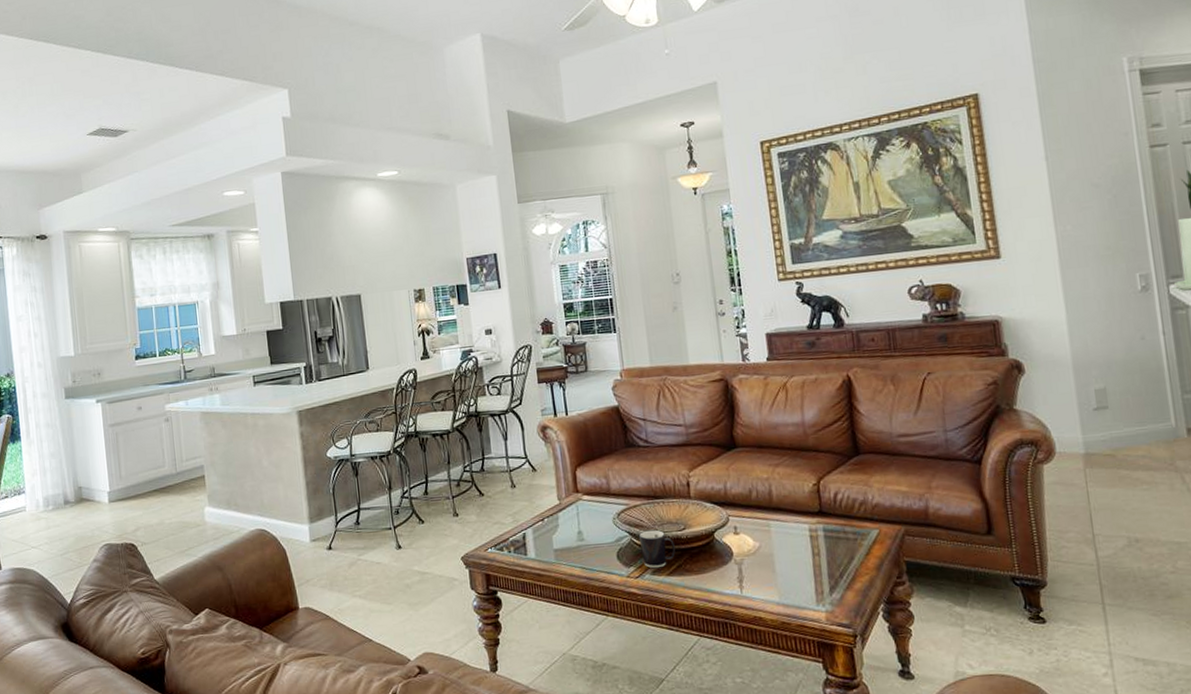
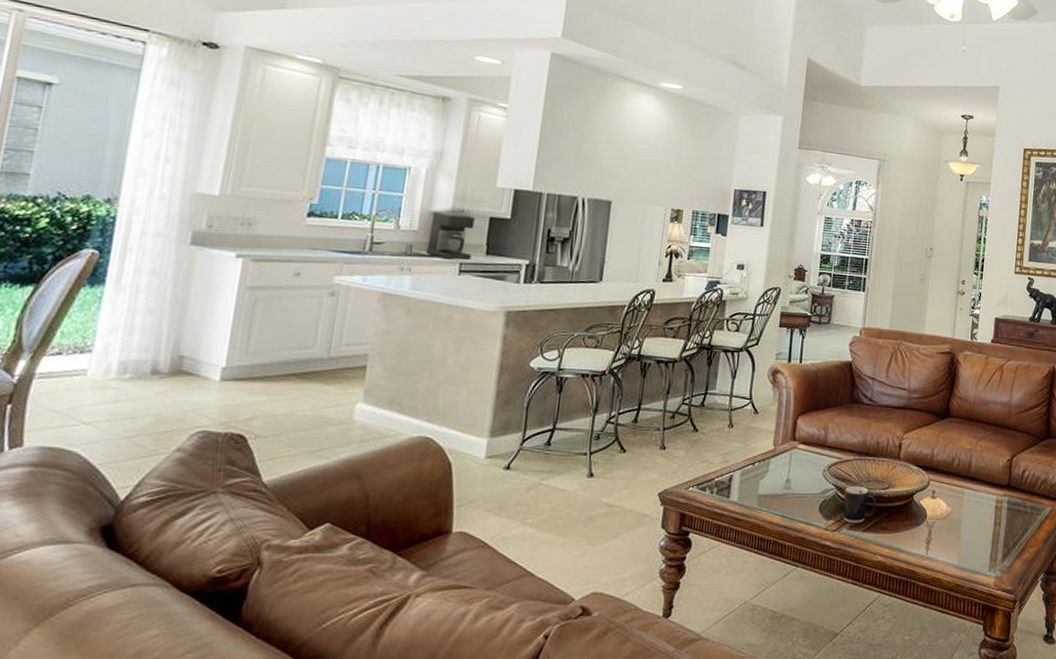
coffee maker: none [222,332,260,375] -> present [426,211,475,261]

